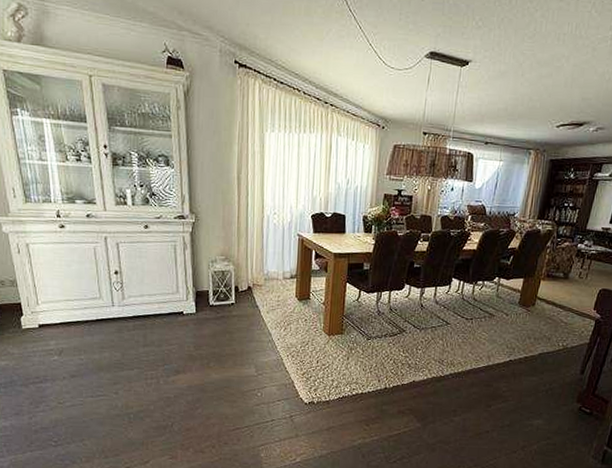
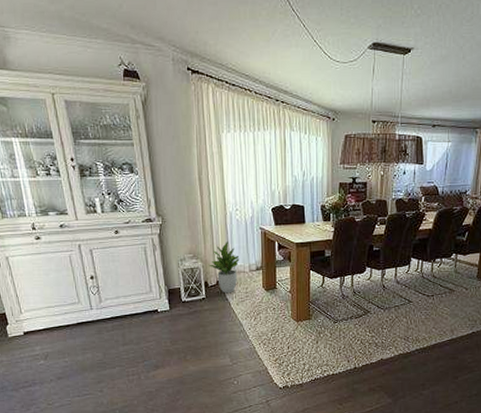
potted plant: none [240,246,274,301] -> present [208,242,240,294]

